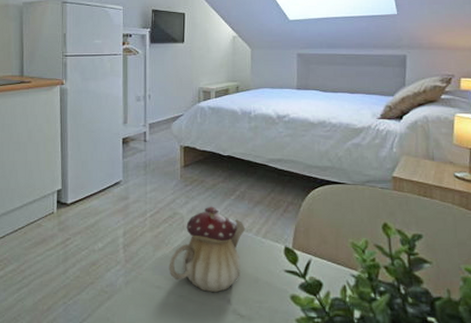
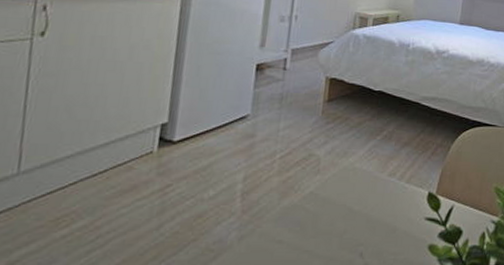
teapot: present [169,206,246,293] -> none [295,147,389,246]

